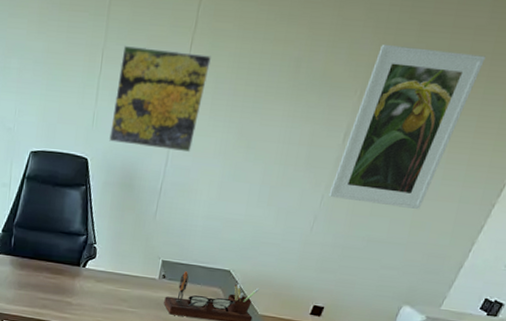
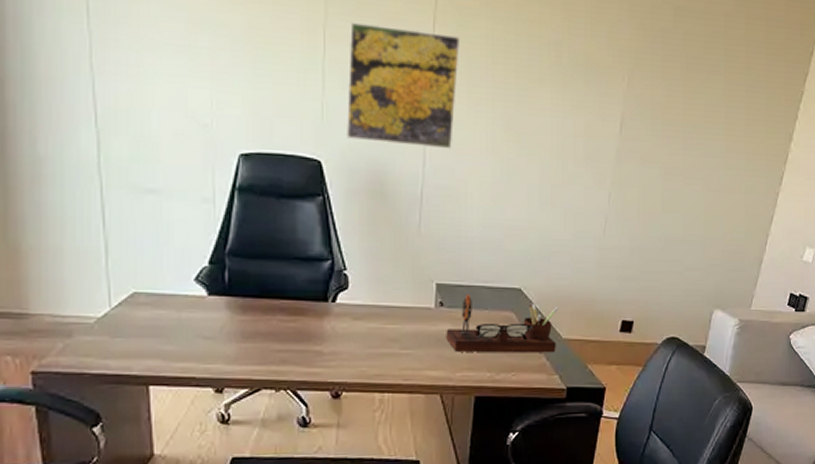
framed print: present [328,44,486,209] -> none [615,28,740,202]

